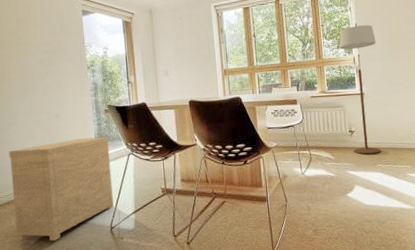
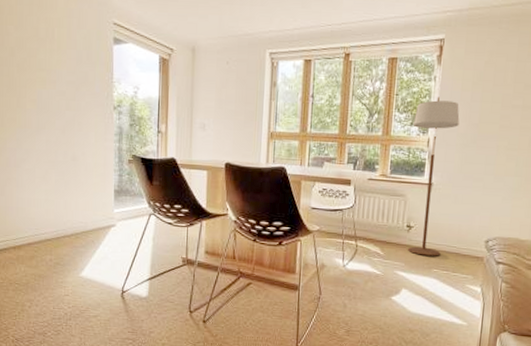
side table: present [8,136,114,241] -> none [18,188,130,296]

